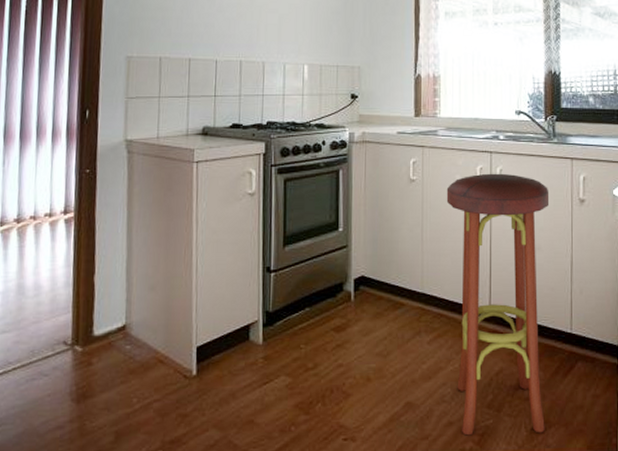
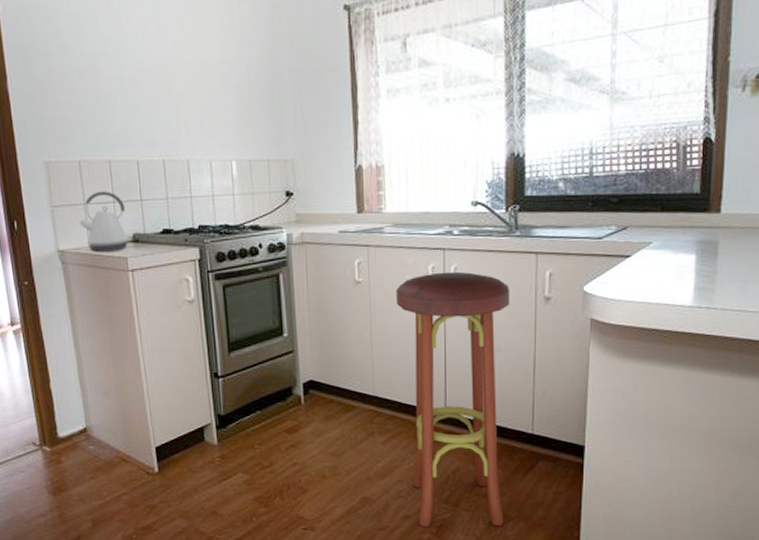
kettle: none [151,86,201,144] -> present [79,191,132,253]

